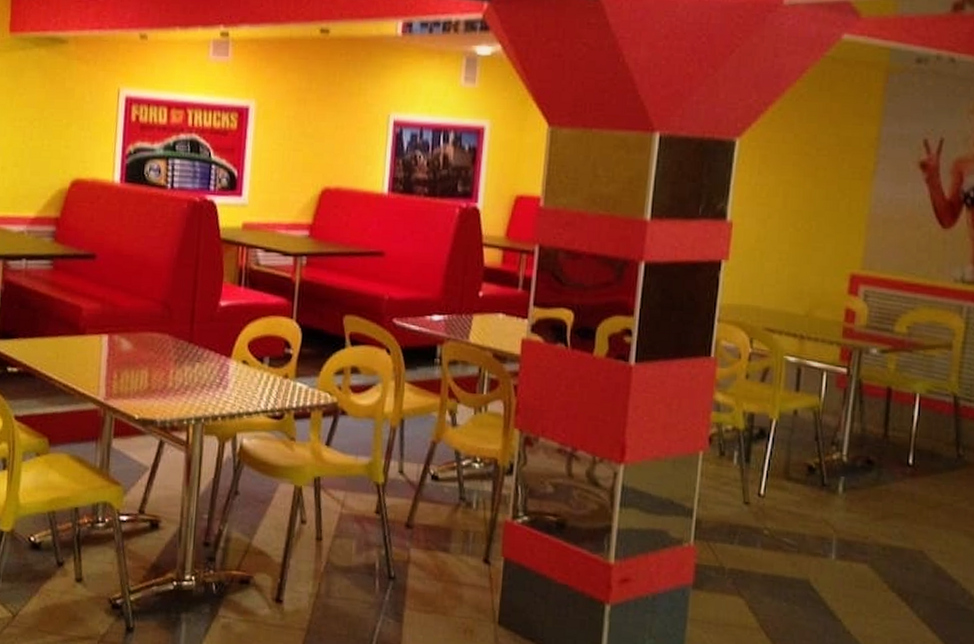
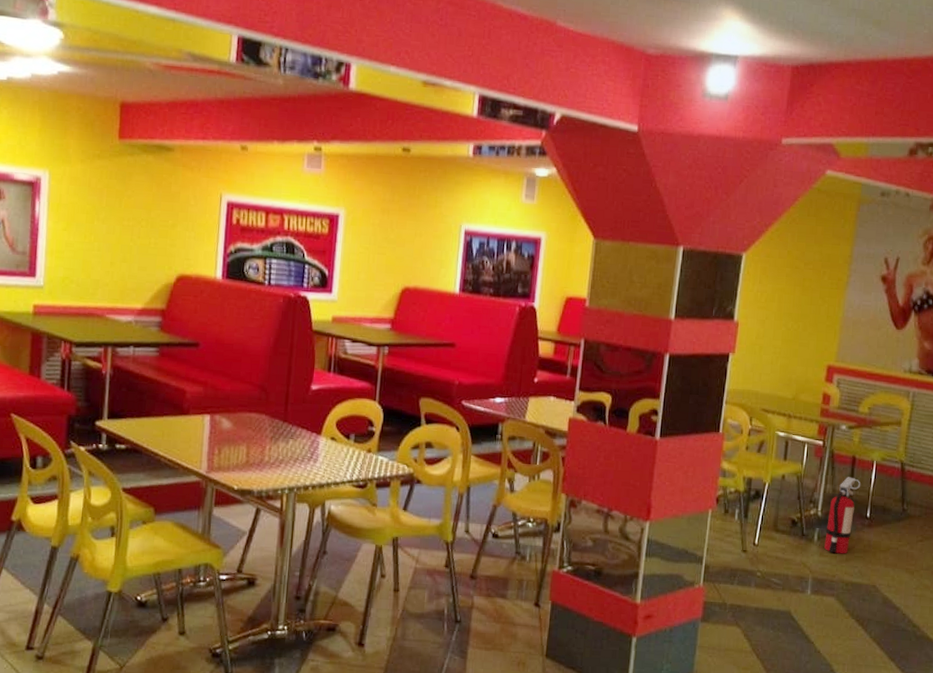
fire extinguisher: none [852,413,900,511] -> present [824,477,861,554]

